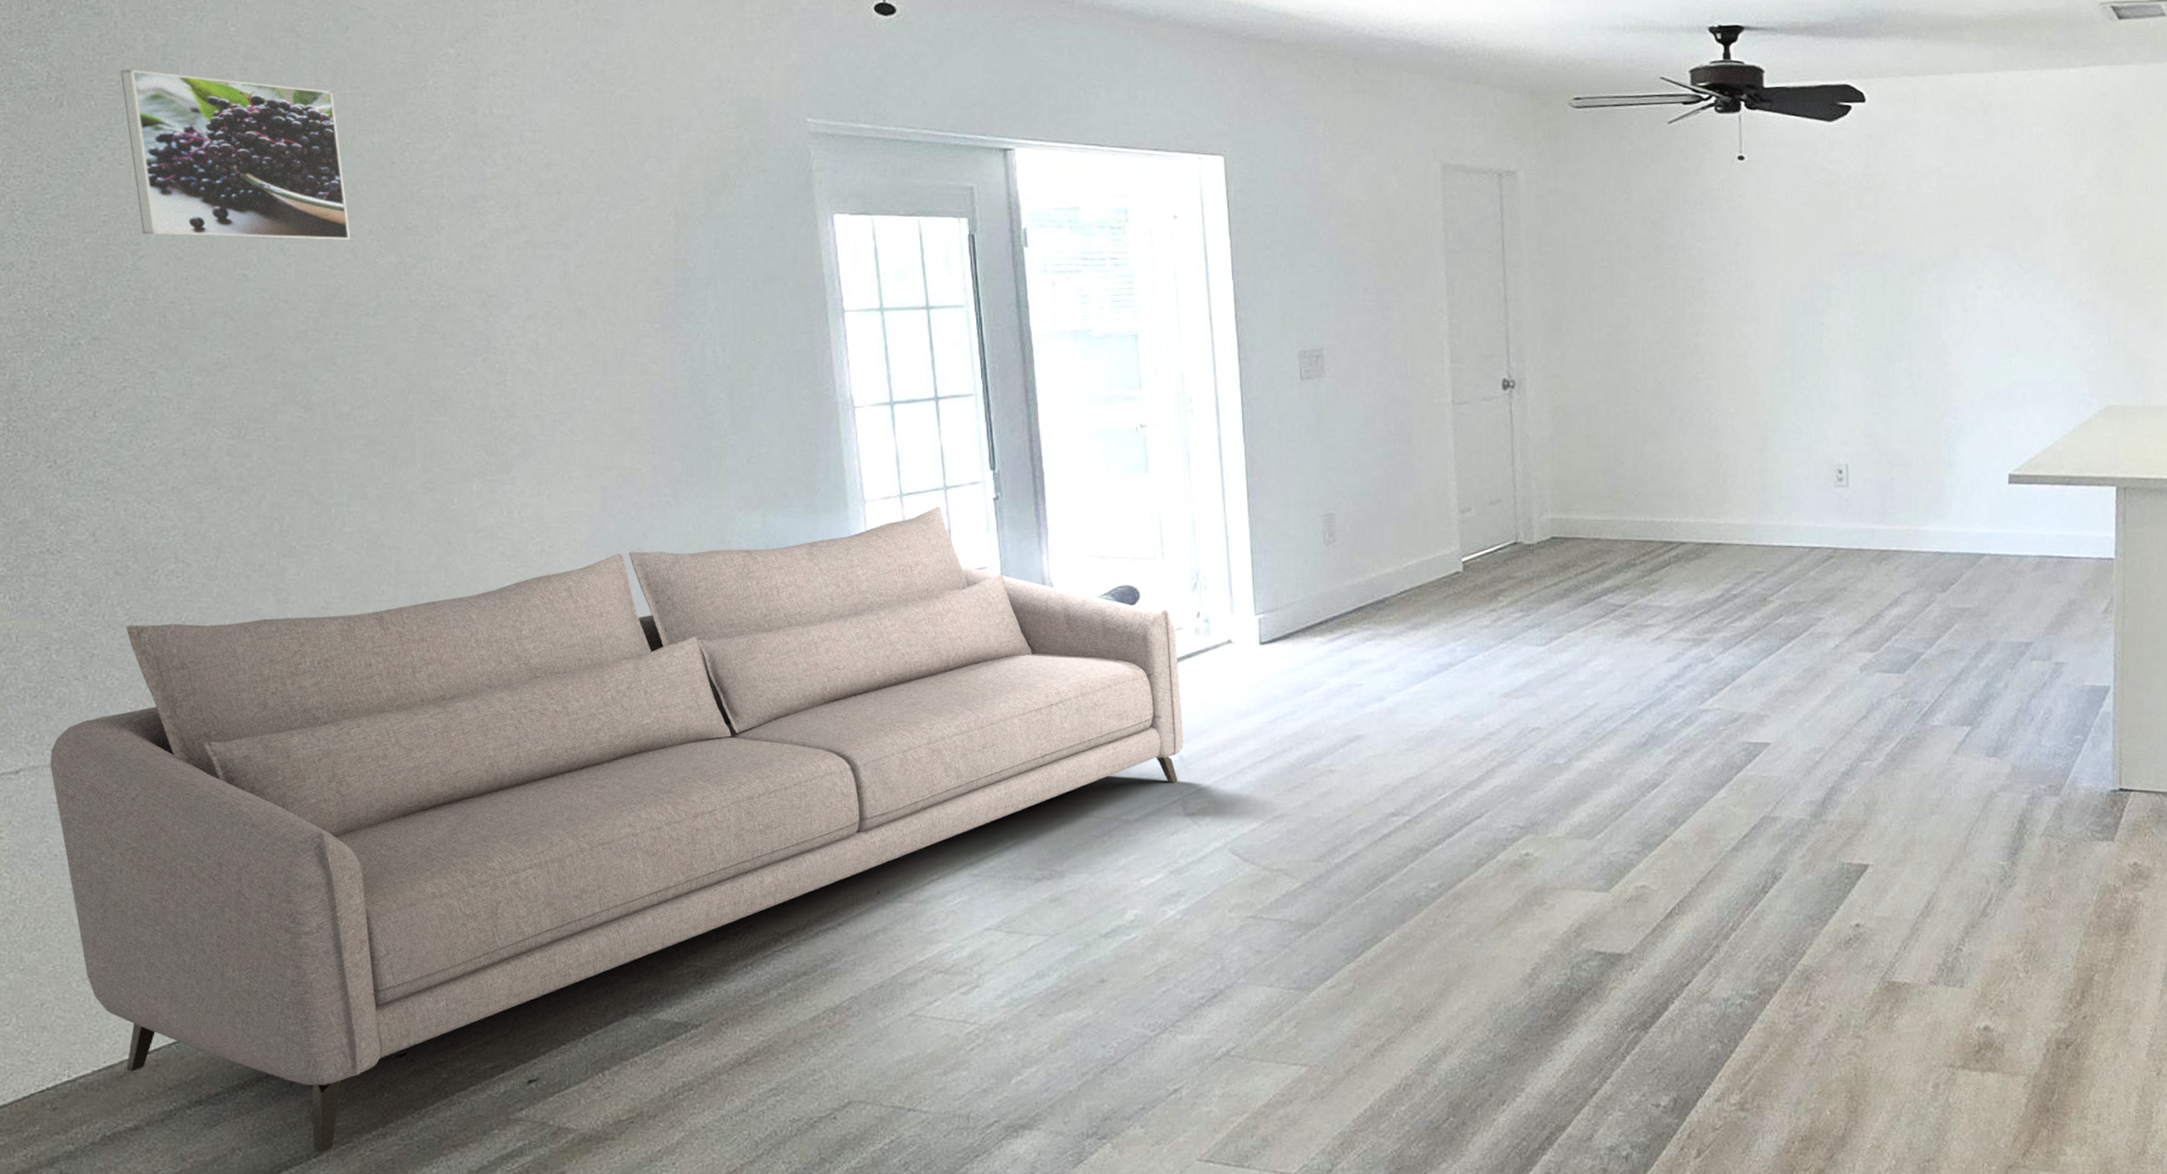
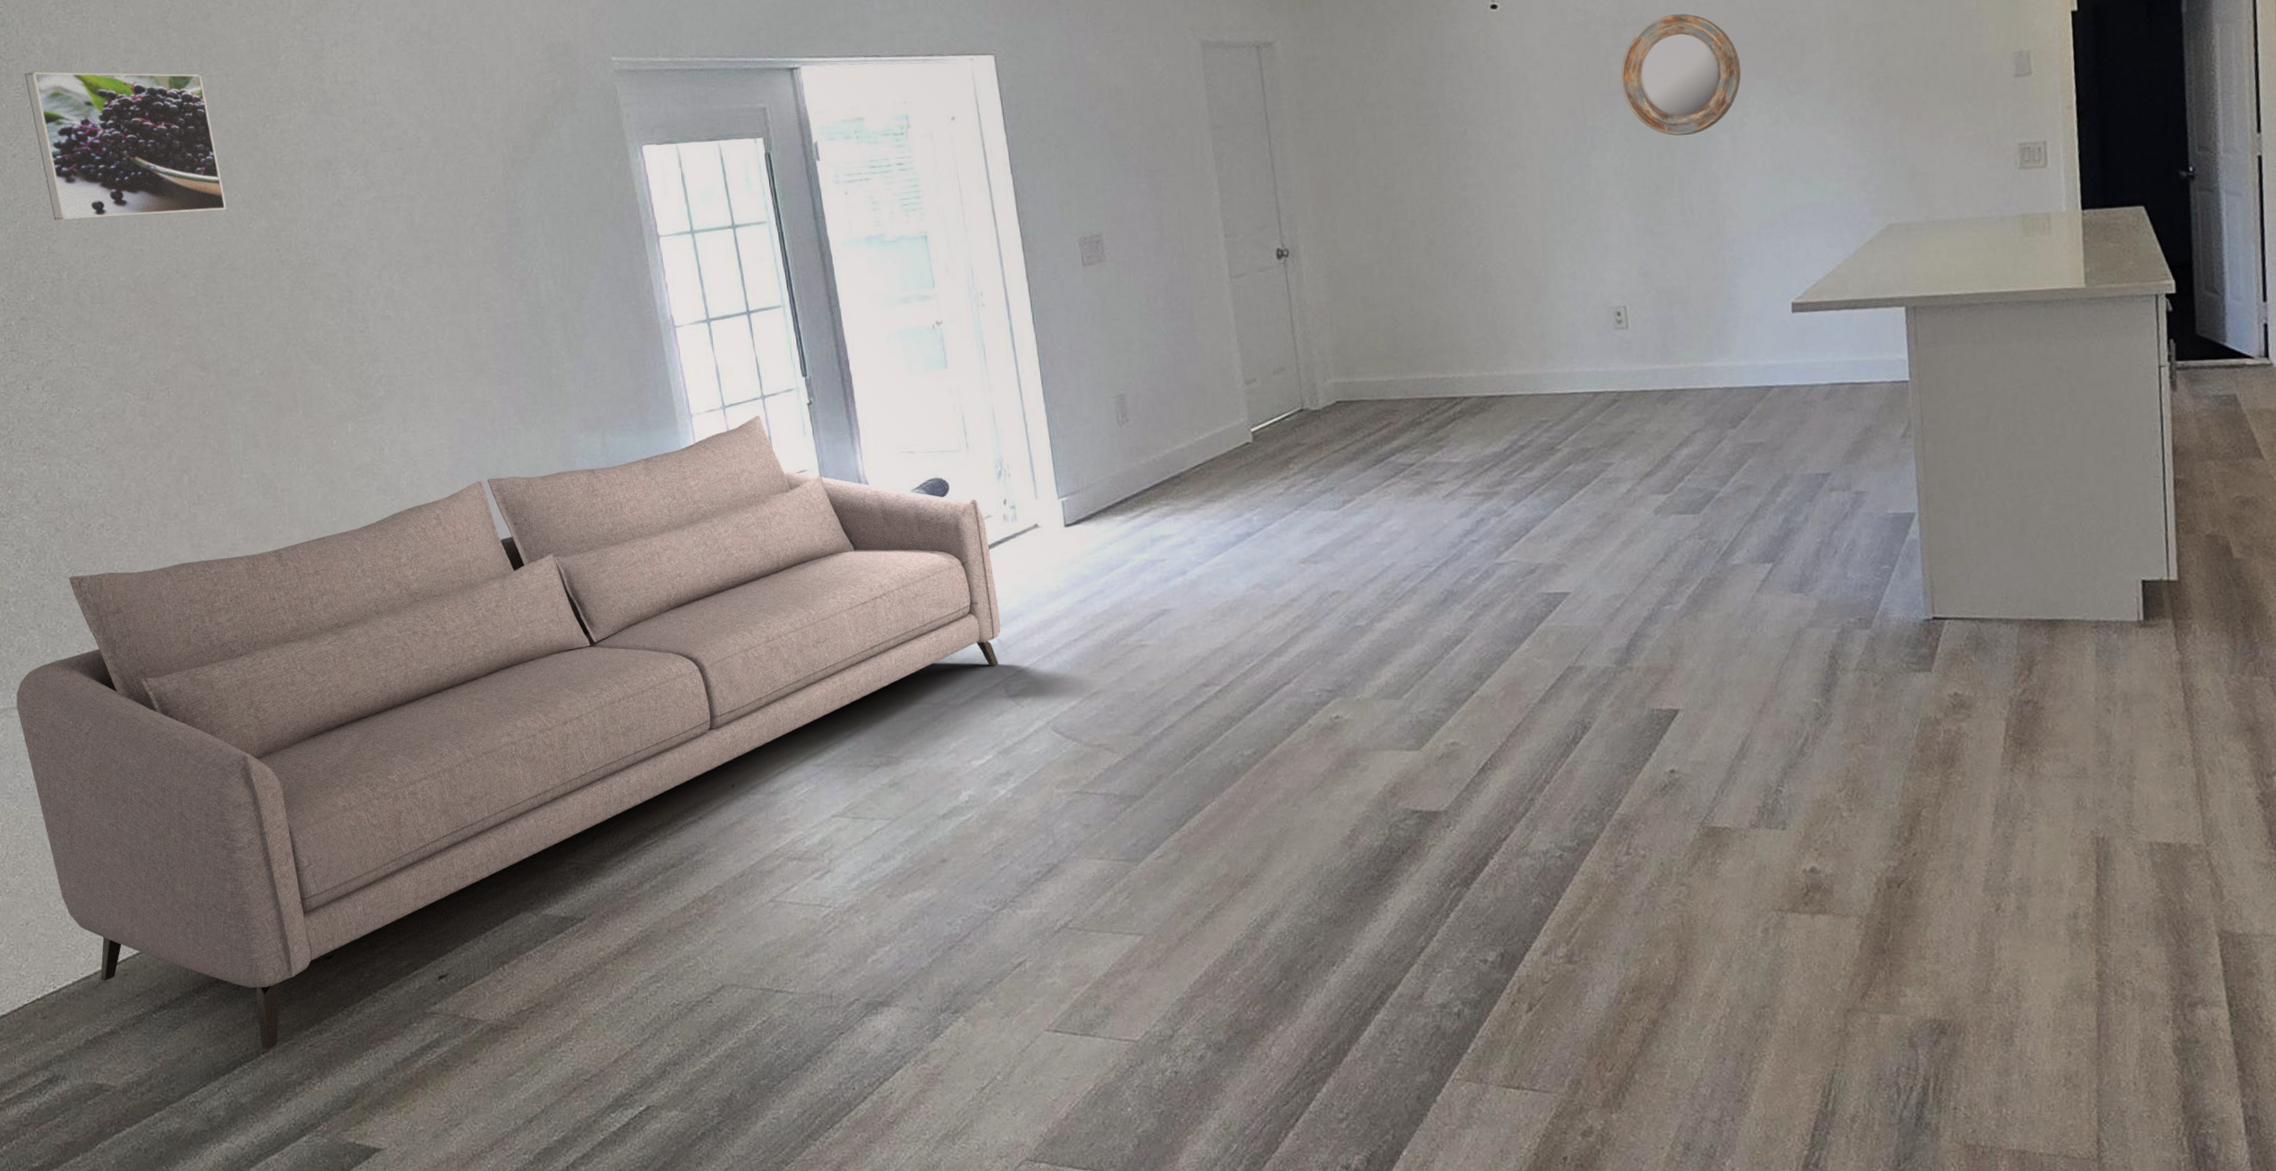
home mirror: none [1860,183,1978,302] -> present [1621,14,1741,136]

